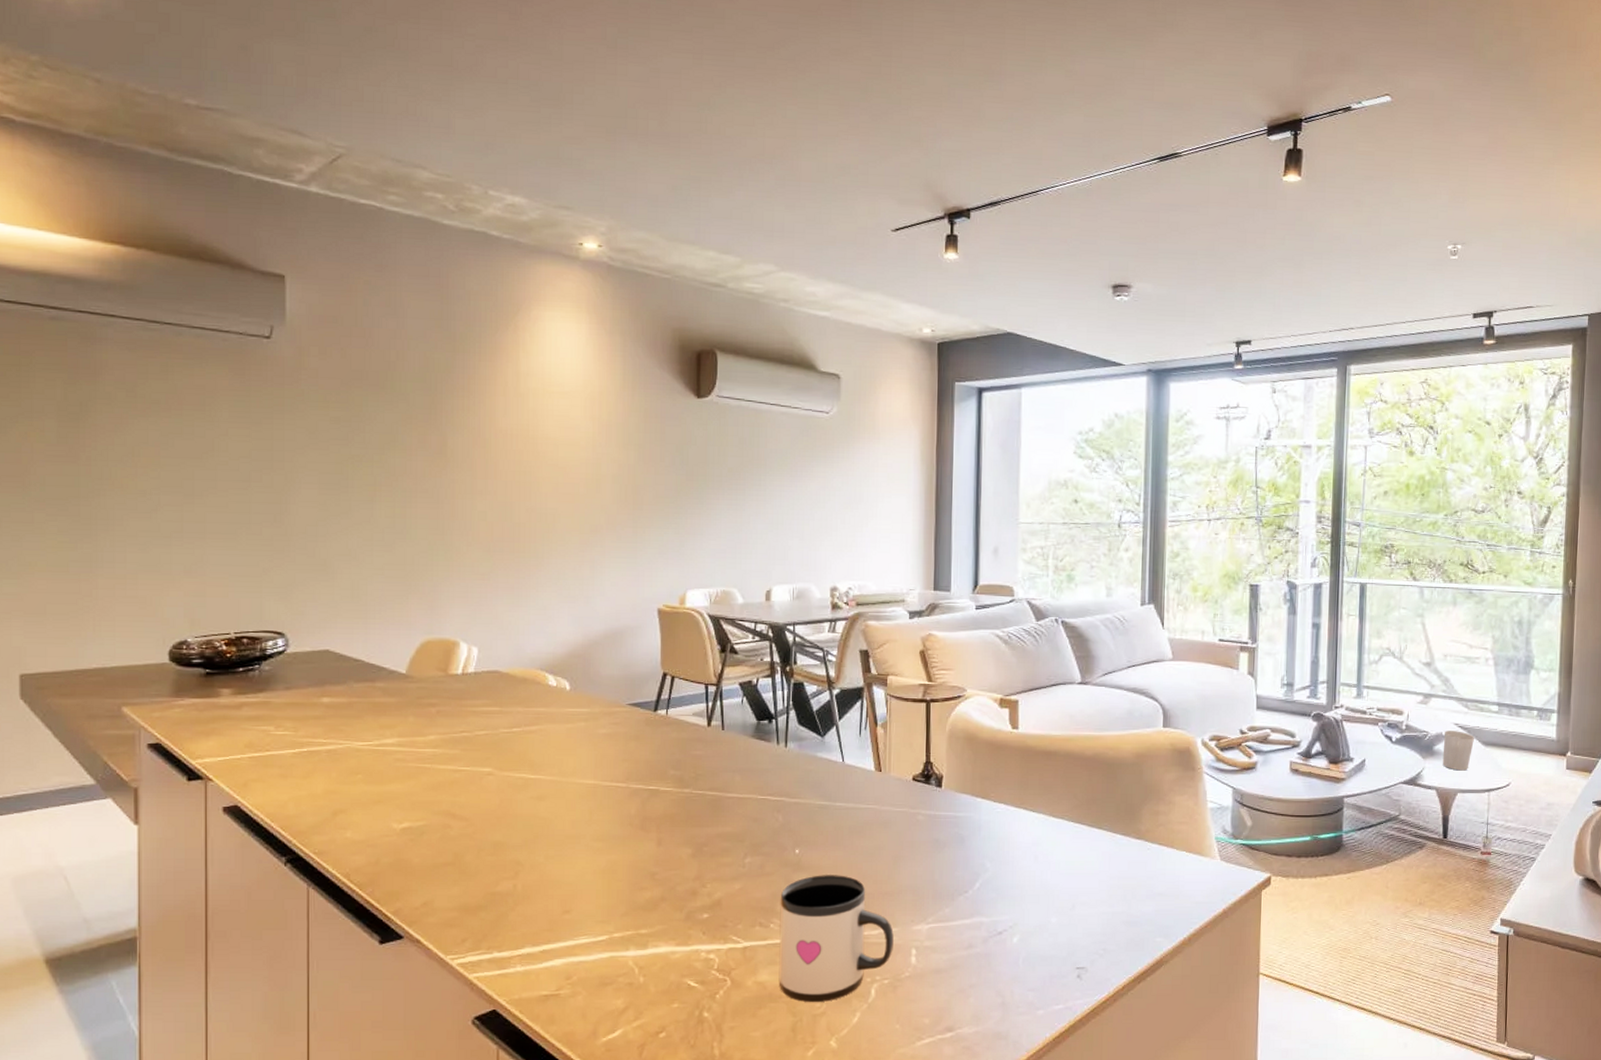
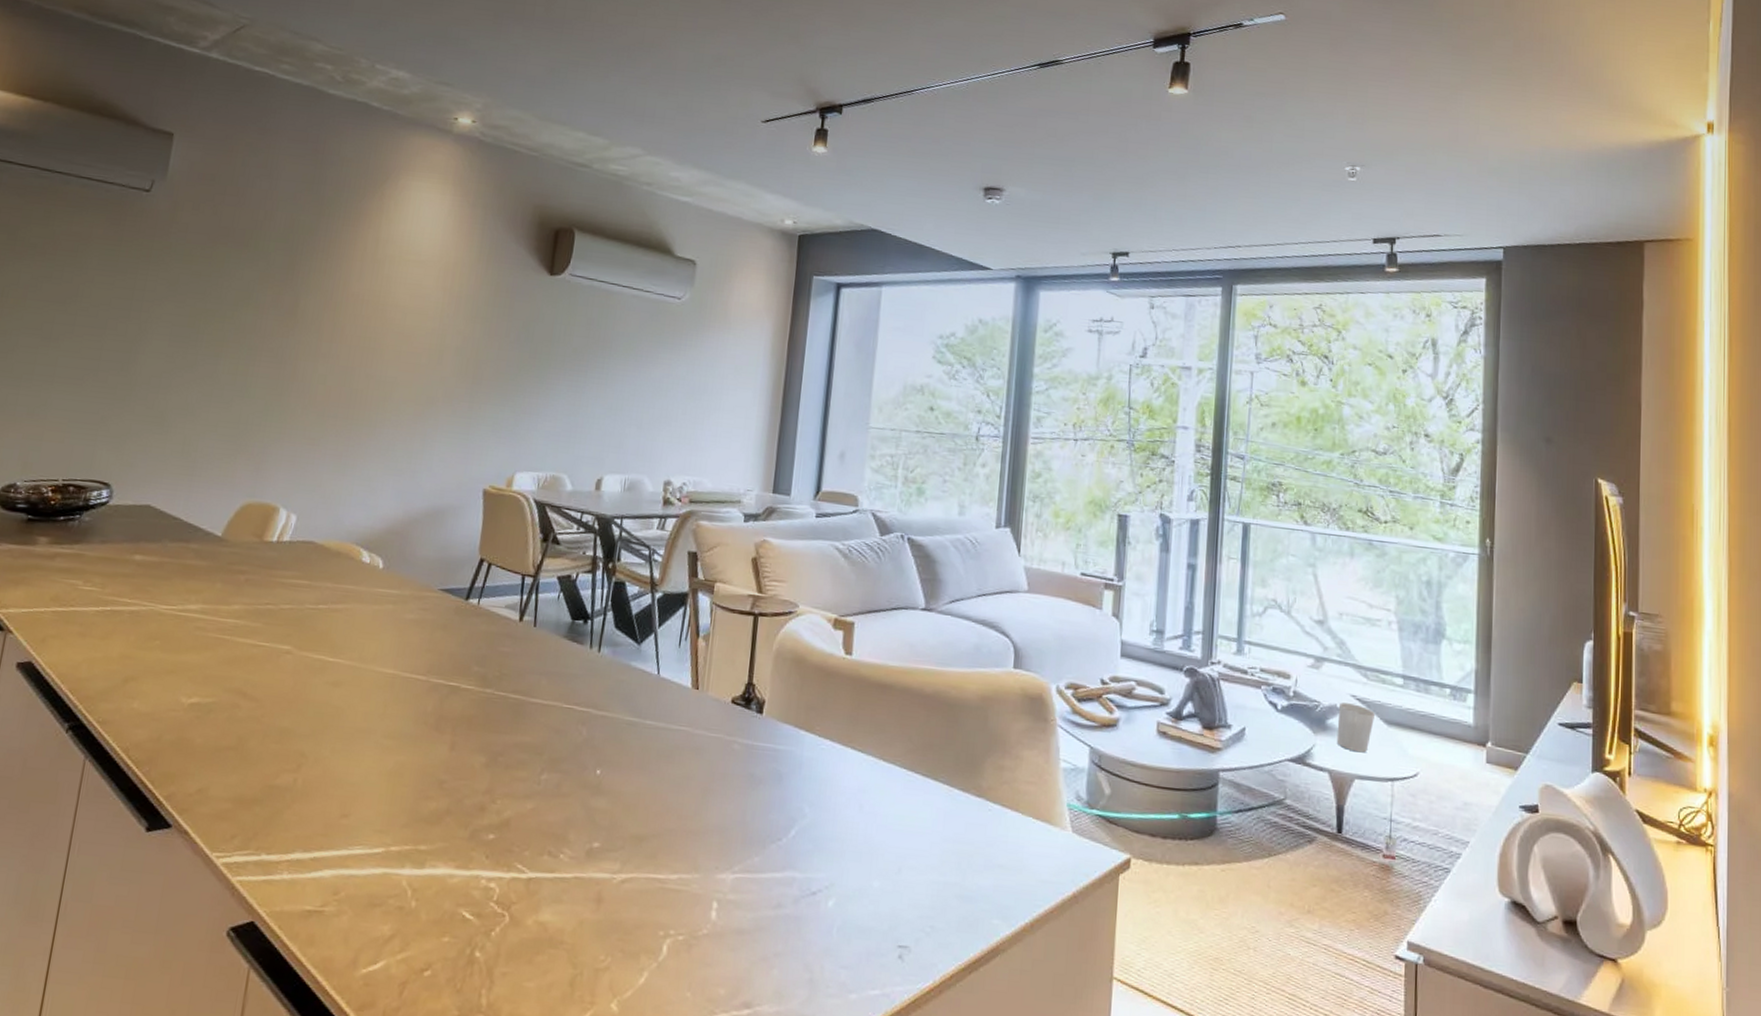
mug: present [778,875,895,1002] -> none [561,802,695,955]

